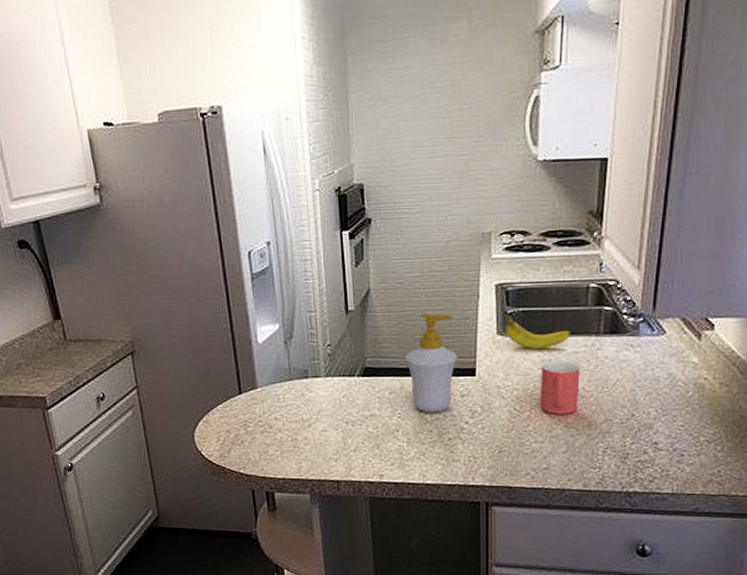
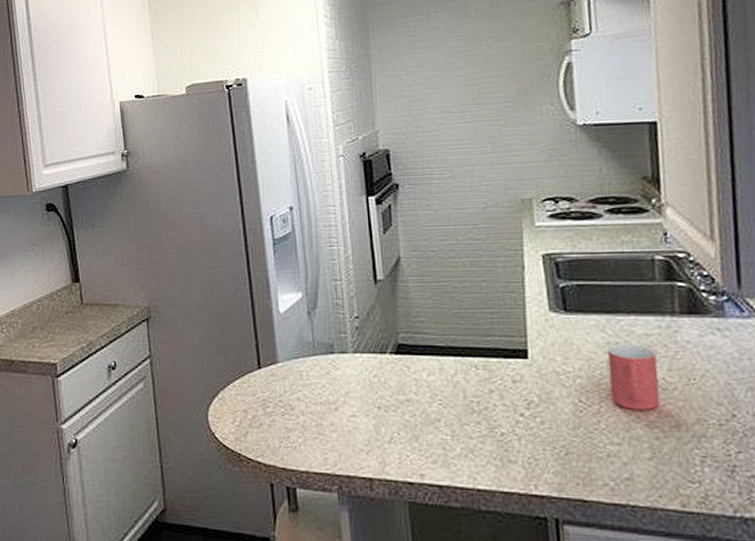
soap bottle: present [405,313,458,413] -> none [443,284,505,400]
fruit: present [504,312,570,349] -> none [555,286,639,329]

